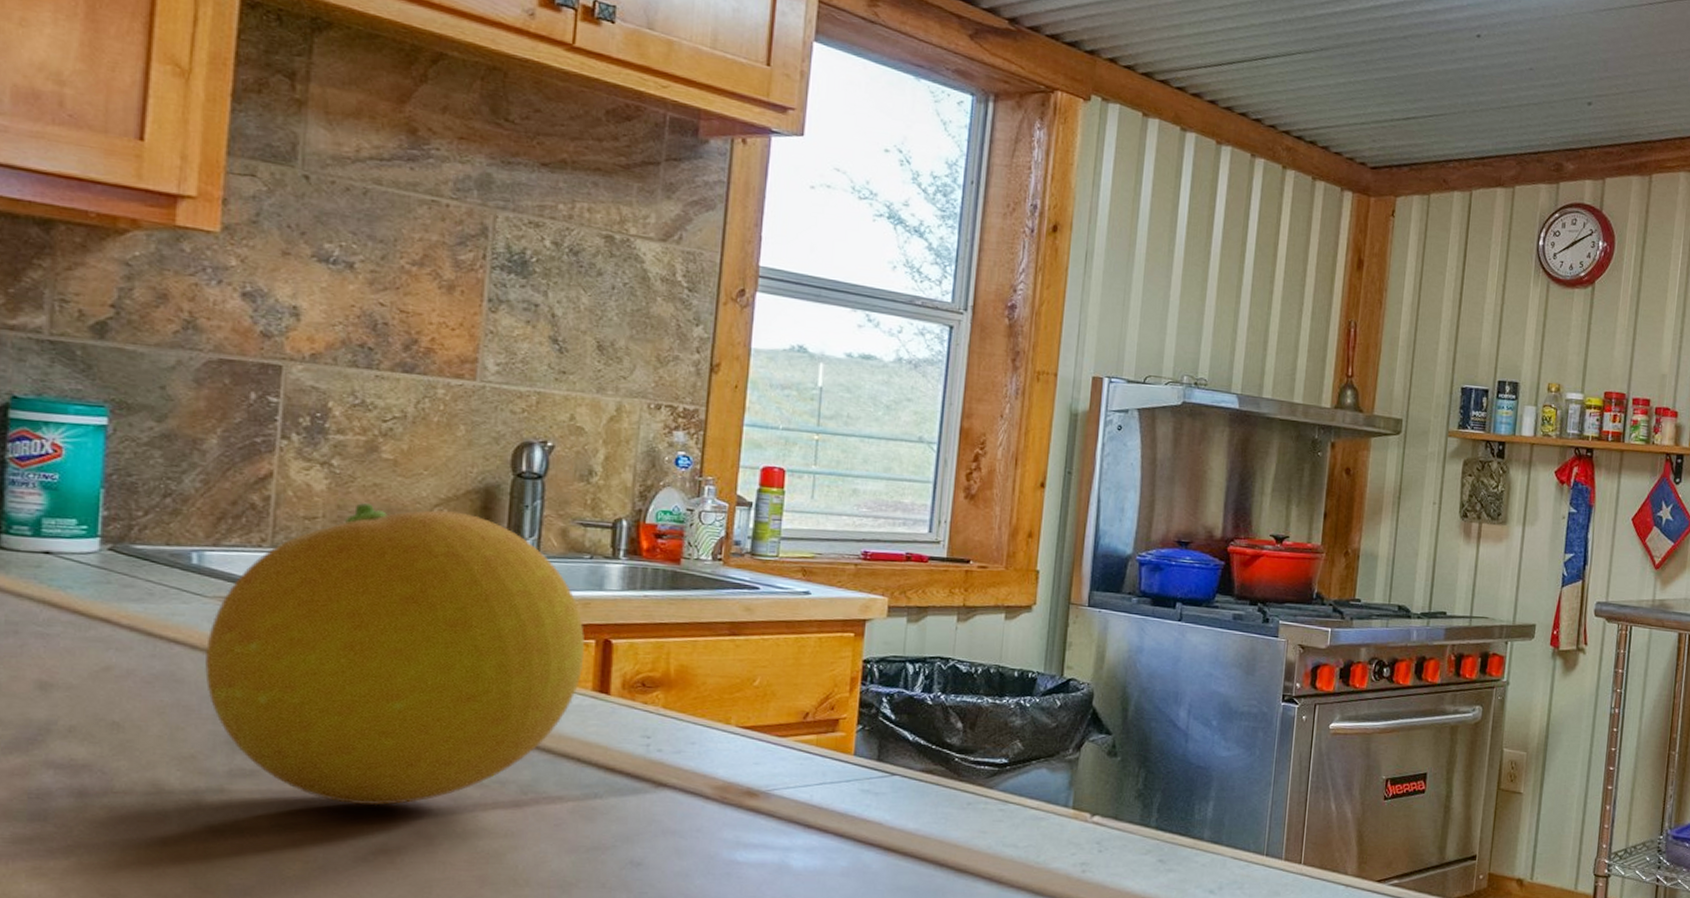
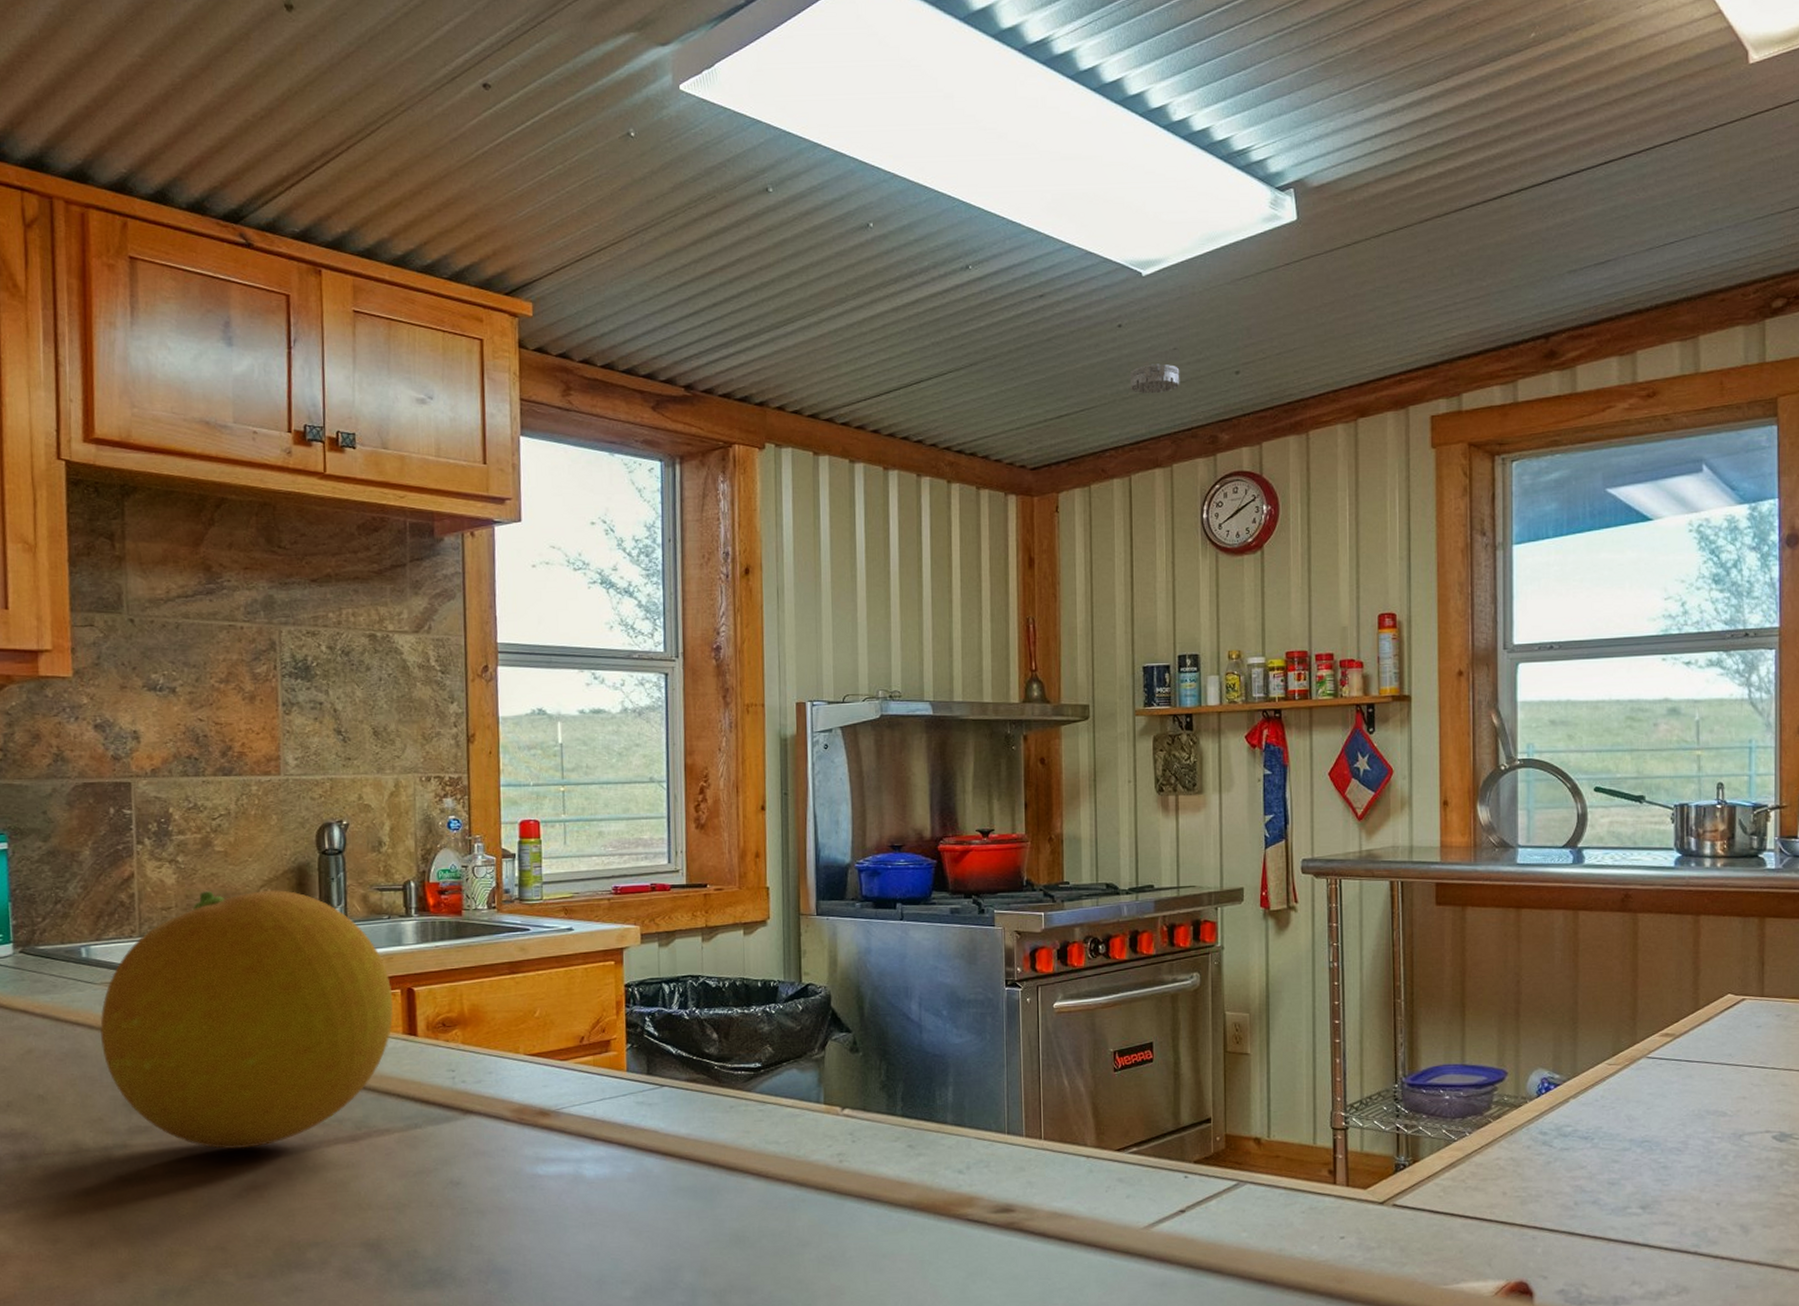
smoke detector: none [1481,80,1533,112] -> present [1129,364,1180,394]

